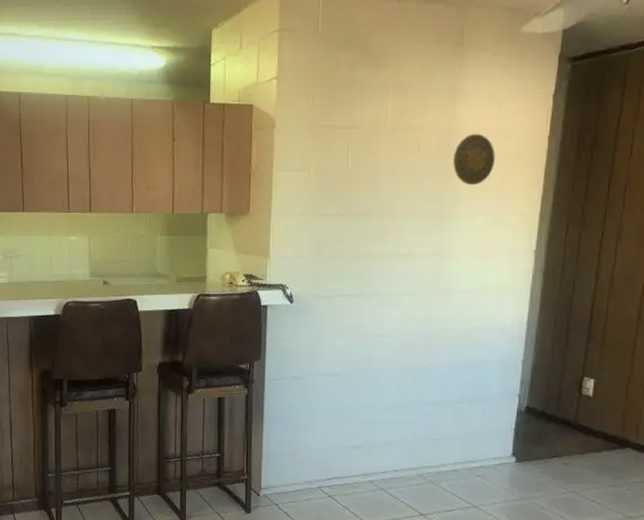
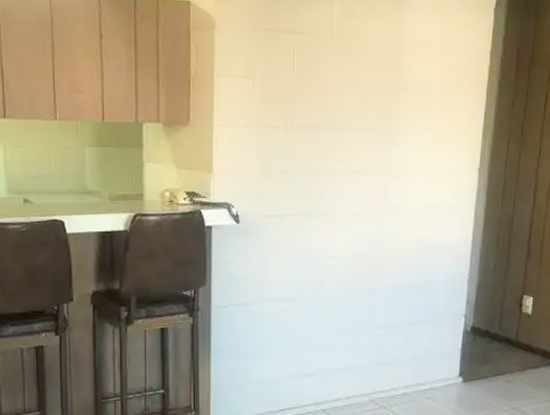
decorative plate: present [453,133,495,186] -> none [400,45,440,100]

